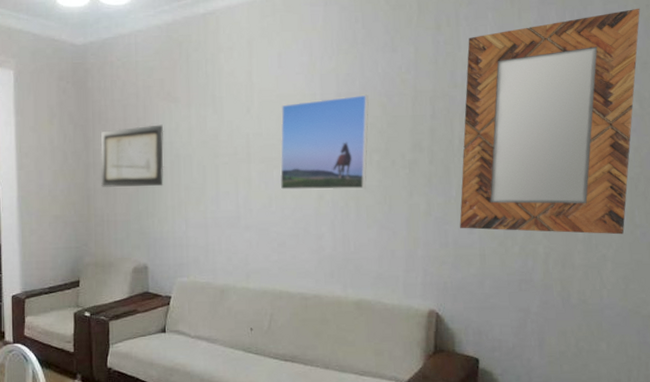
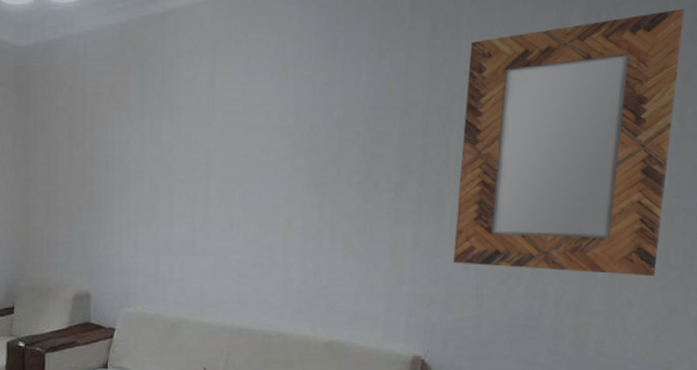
wall art: present [101,124,164,187] -> none [42,136,113,205]
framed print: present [280,94,369,190] -> none [243,106,349,215]

